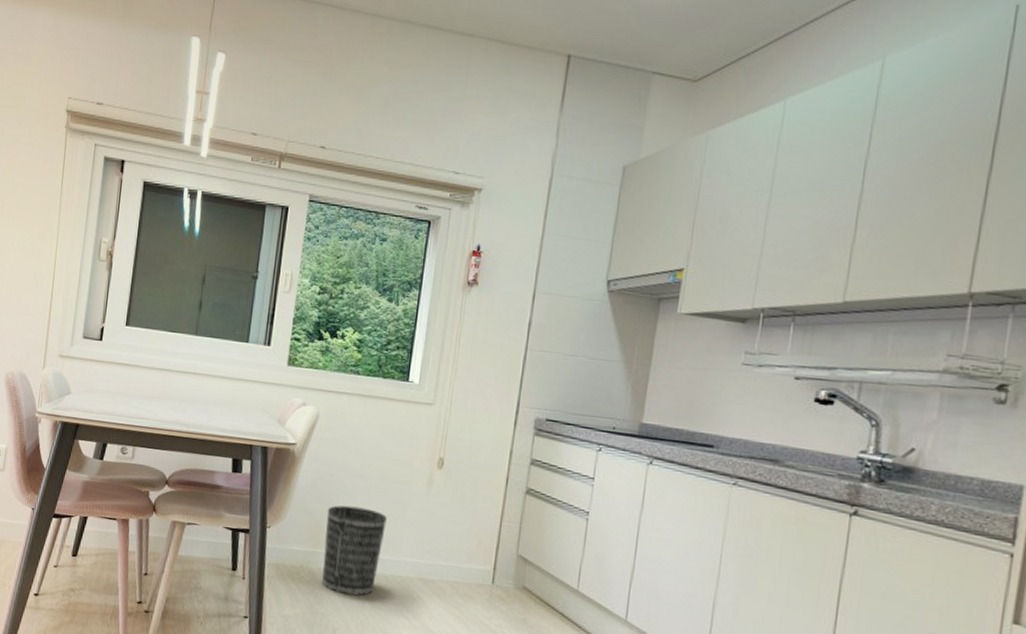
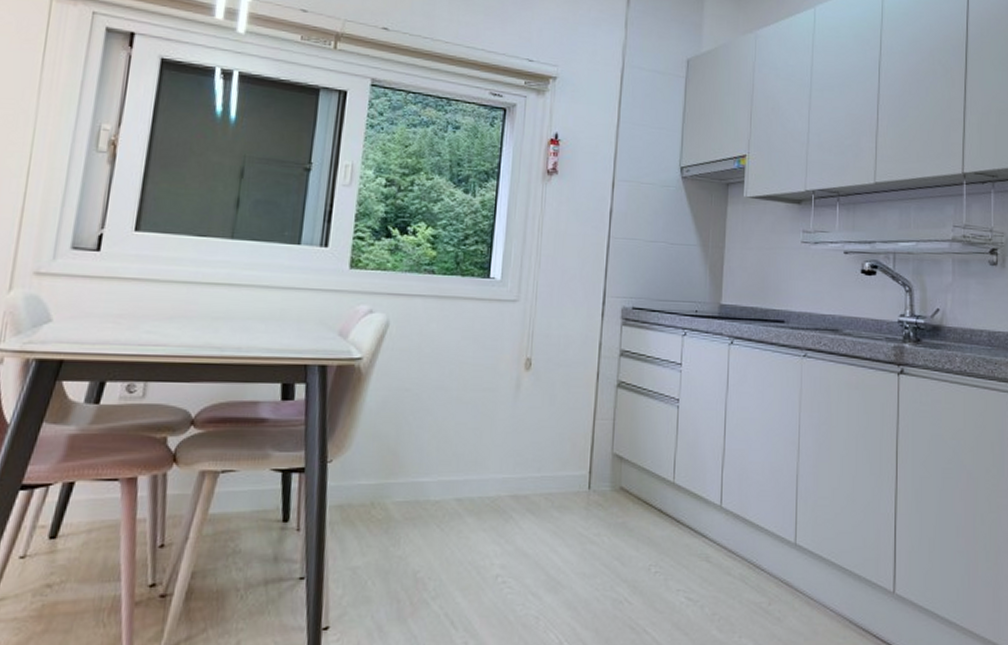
wastebasket: present [322,505,387,596] -> none [398,423,472,530]

